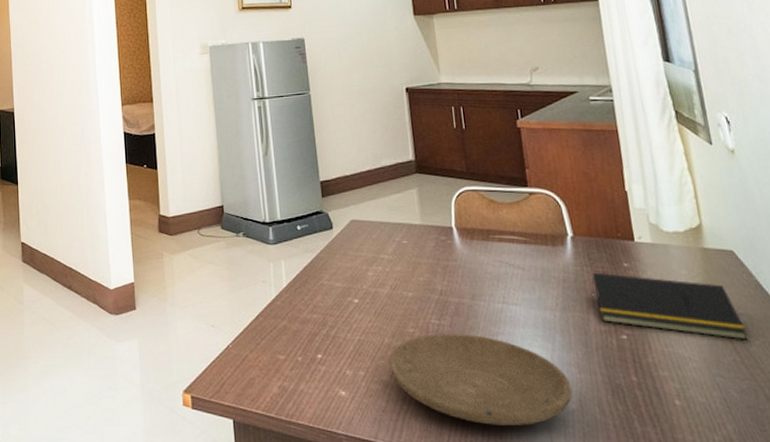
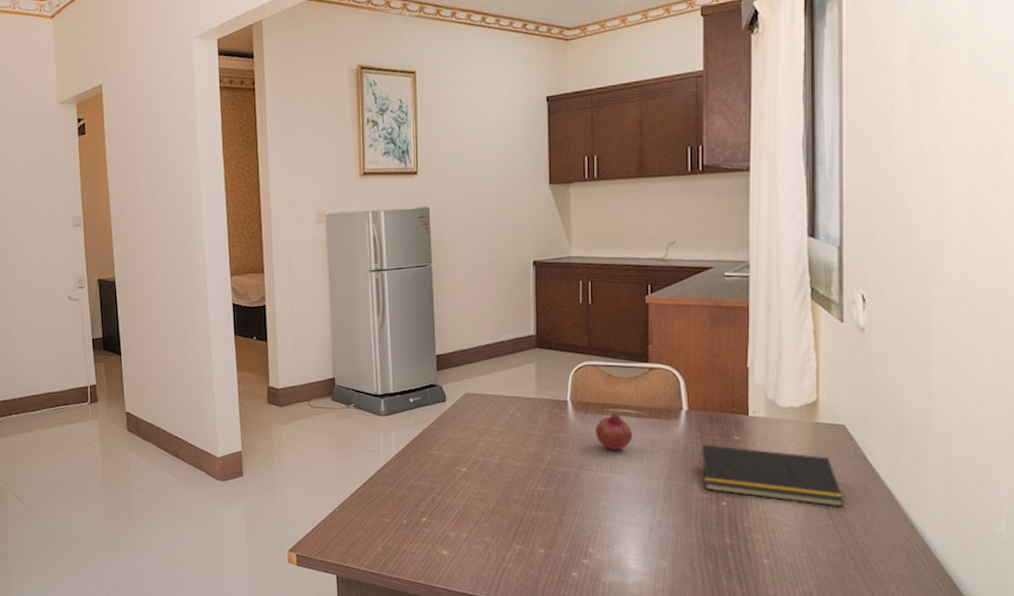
plate: present [388,334,573,425] -> none [491,500,667,581]
fruit: none [483,240,522,279] -> present [596,414,633,450]

